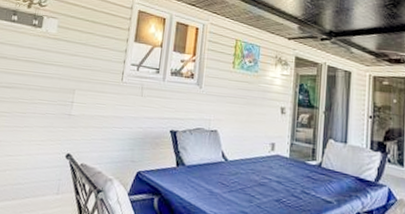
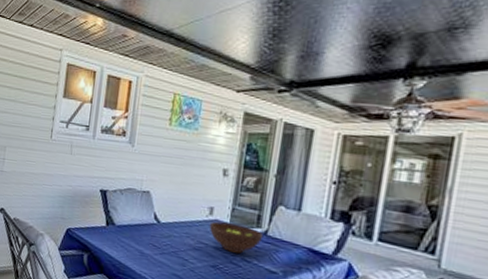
fruit bowl: none [271,156,318,186] -> present [209,221,263,254]

